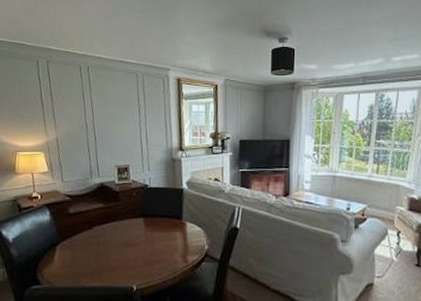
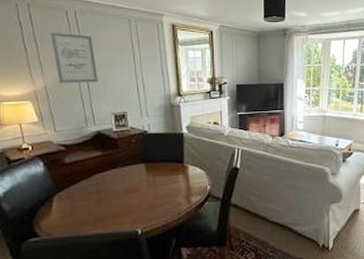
wall art: none [65,86,105,136] -> present [51,32,98,83]

